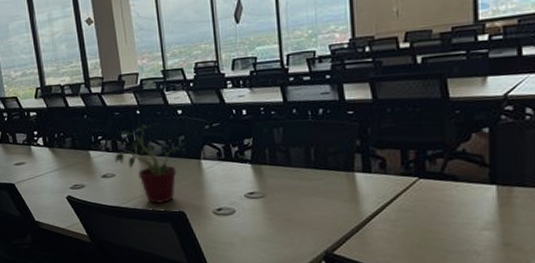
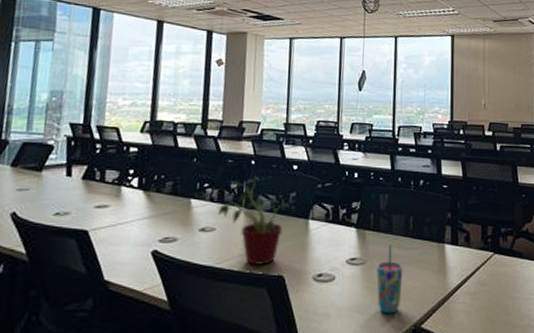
cup: none [278,177,308,242] -> present [376,244,403,314]

